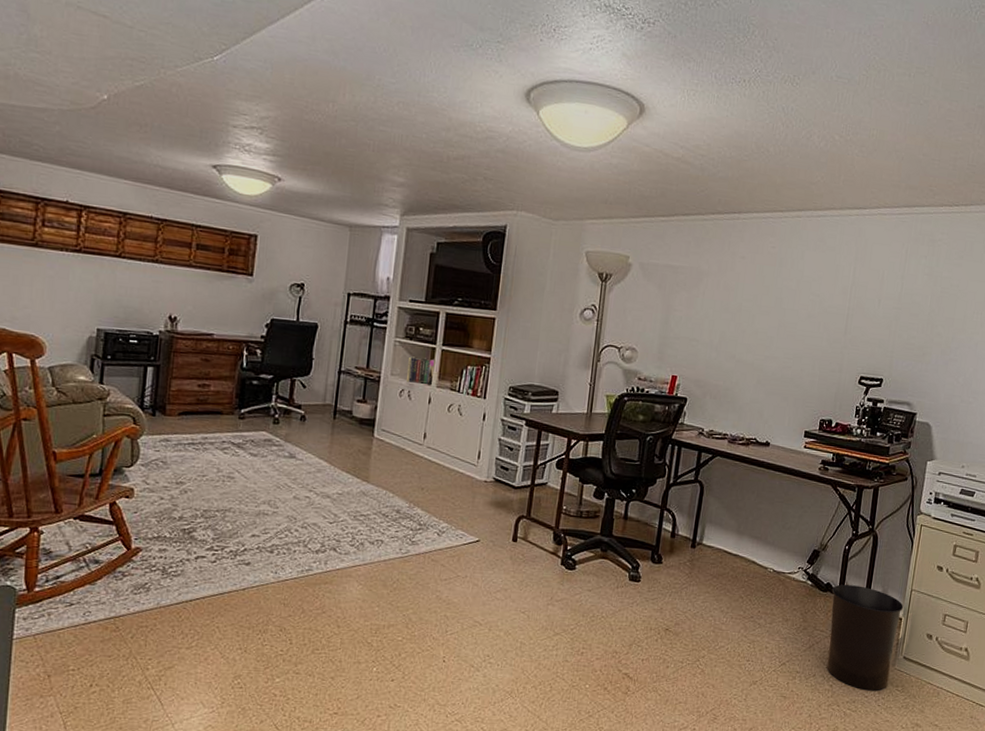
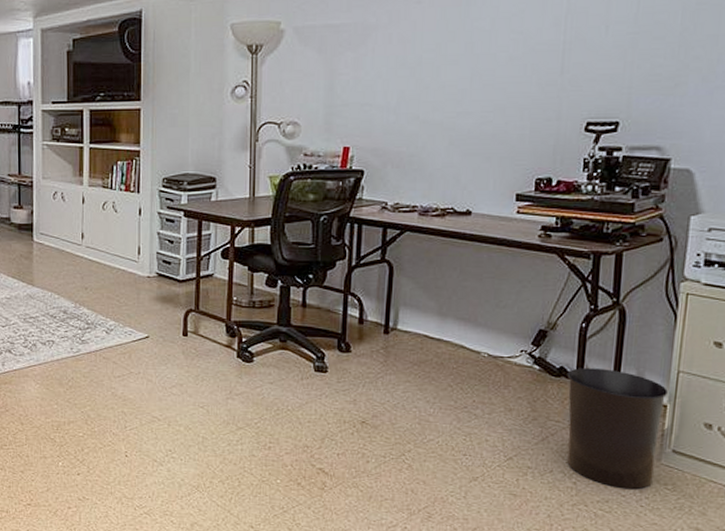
books: present [405,356,438,385] -> none [57,158,90,184]

